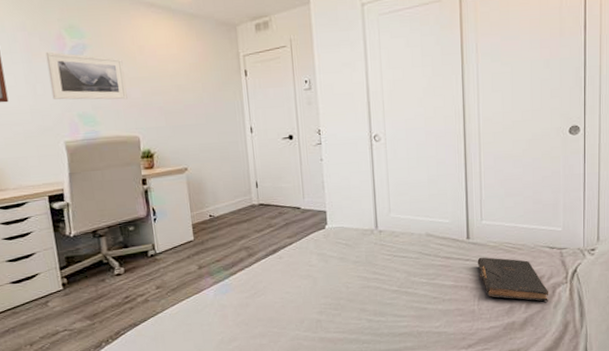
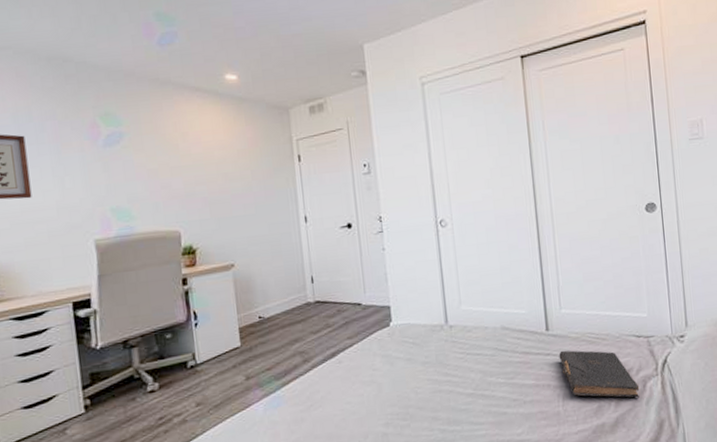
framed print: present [45,51,128,100] -> none [77,141,168,193]

